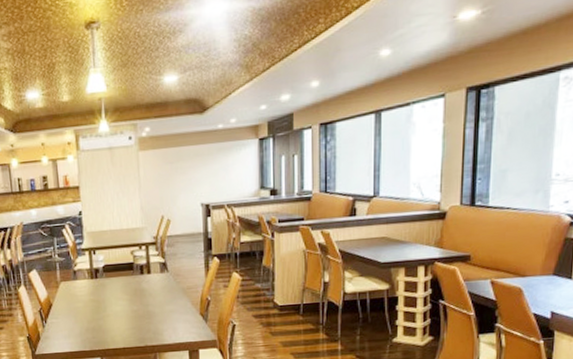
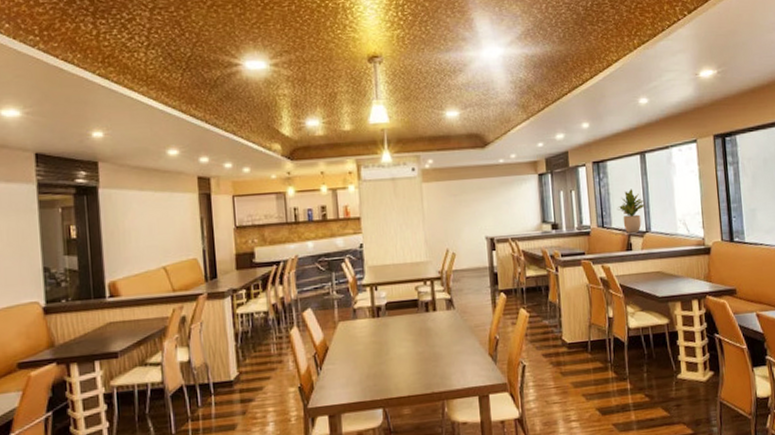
potted plant: none [343,151,375,199] -> present [617,189,645,234]

